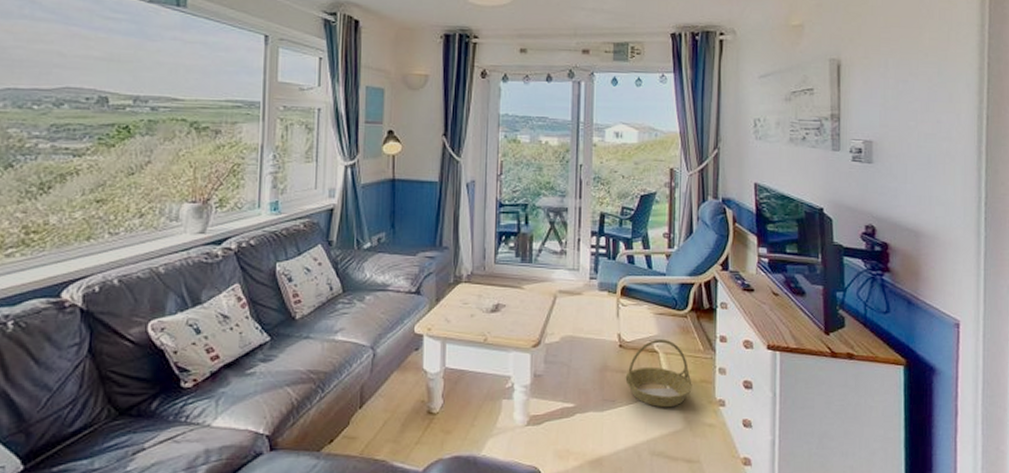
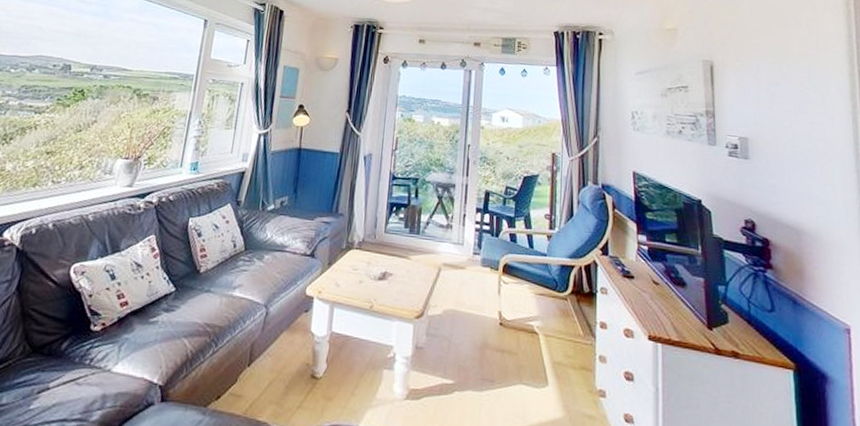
basket: present [625,339,692,407] -> none [504,319,572,393]

